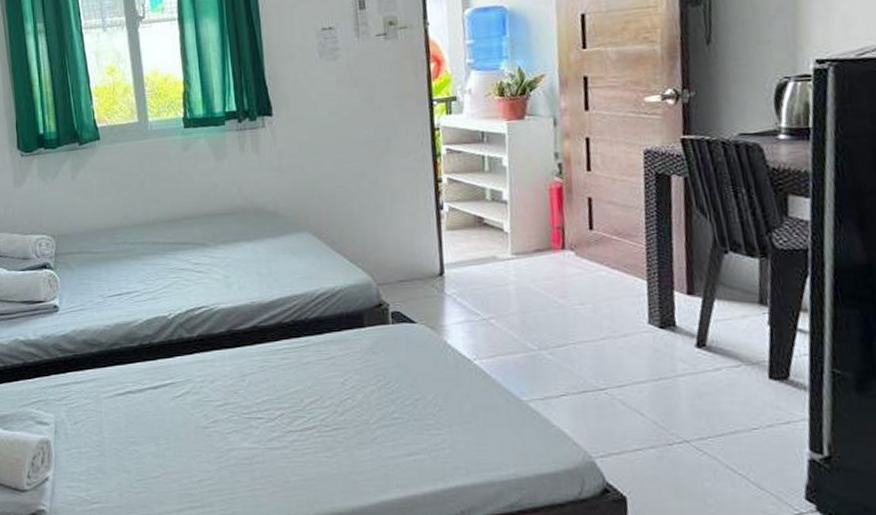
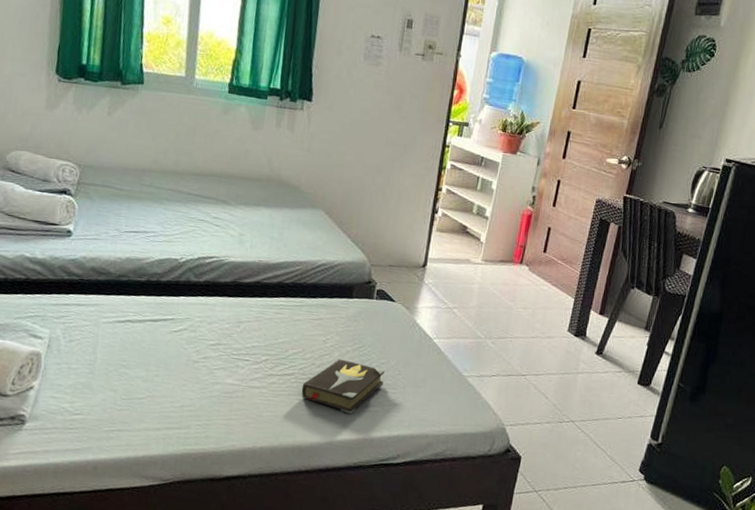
hardback book: none [327,401,424,467] -> present [301,359,385,414]

